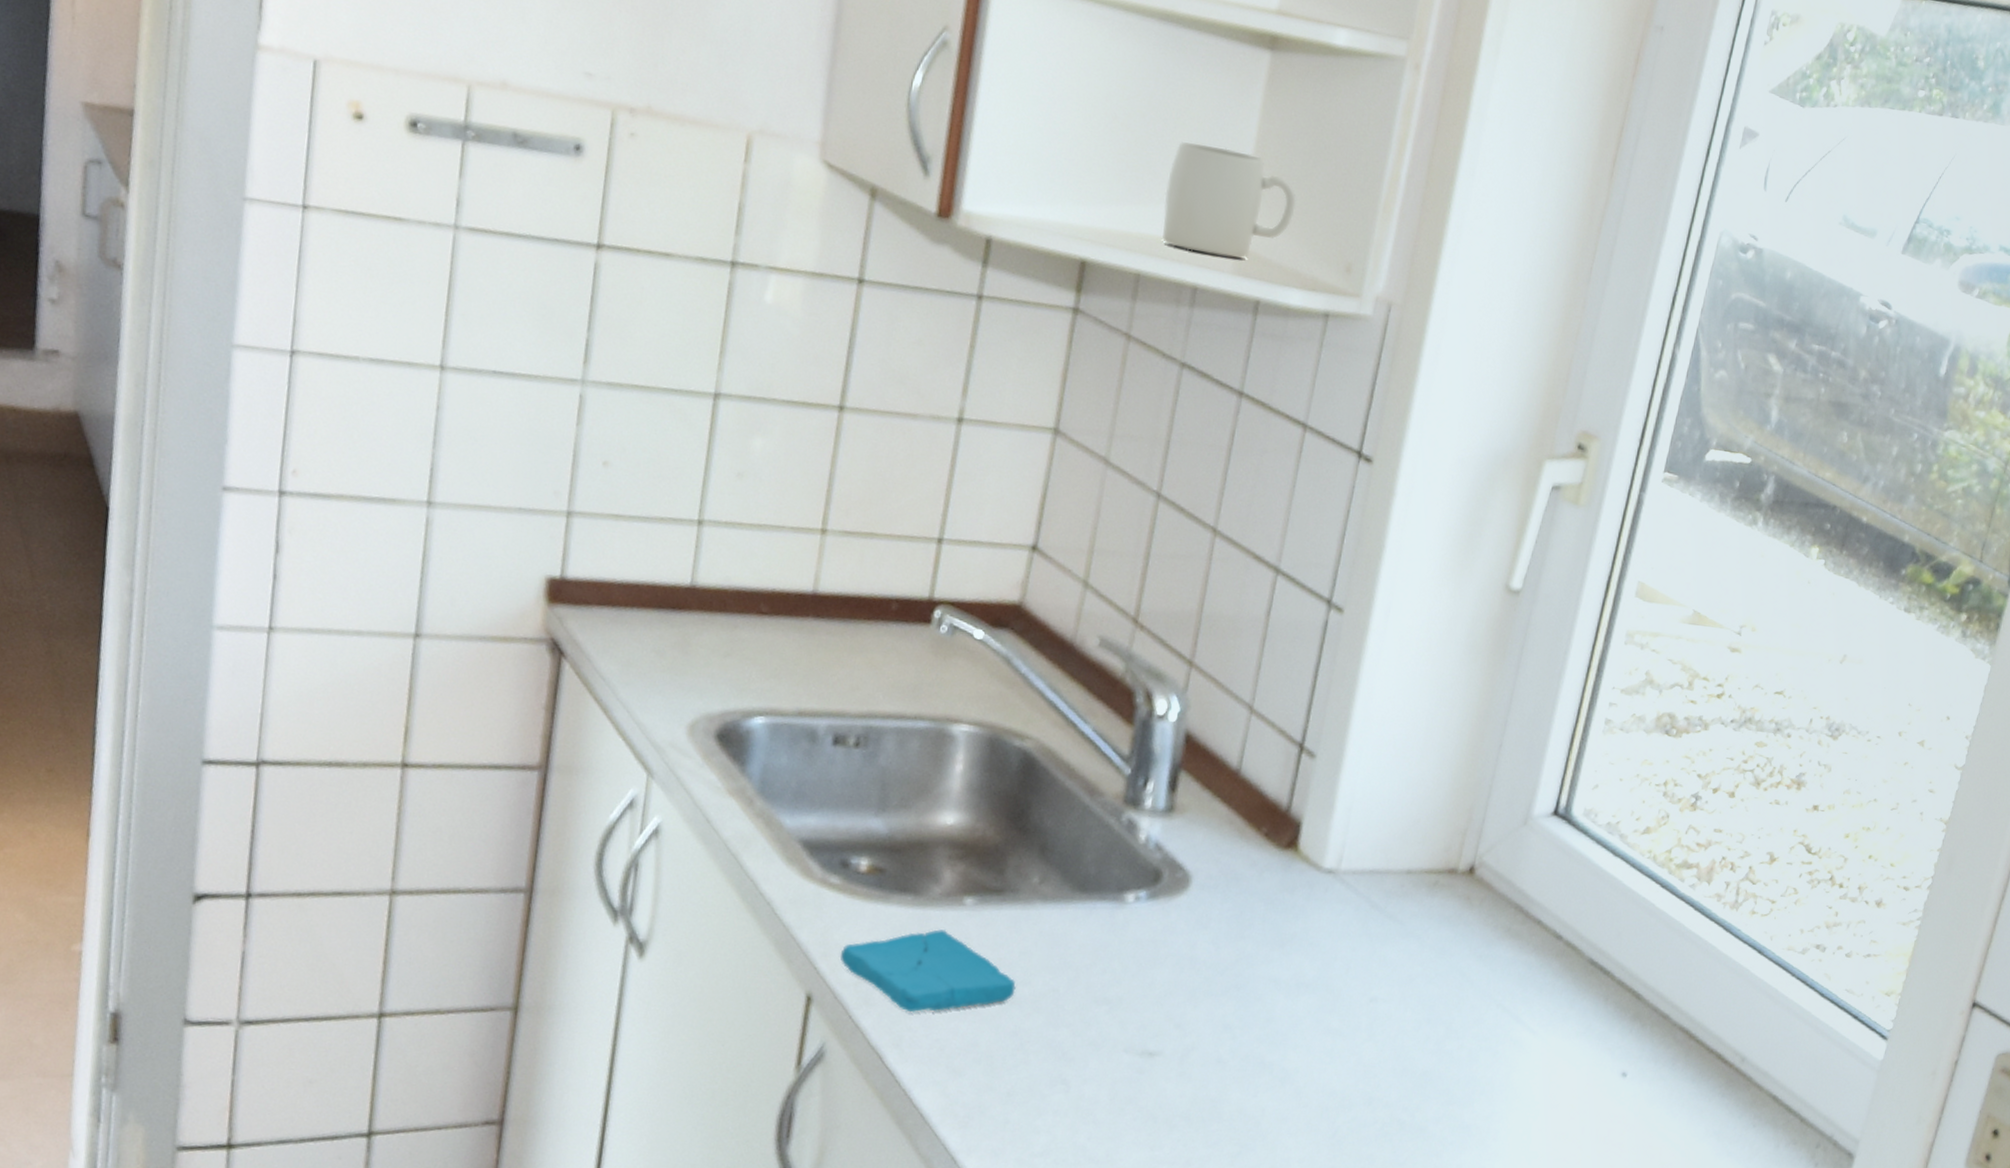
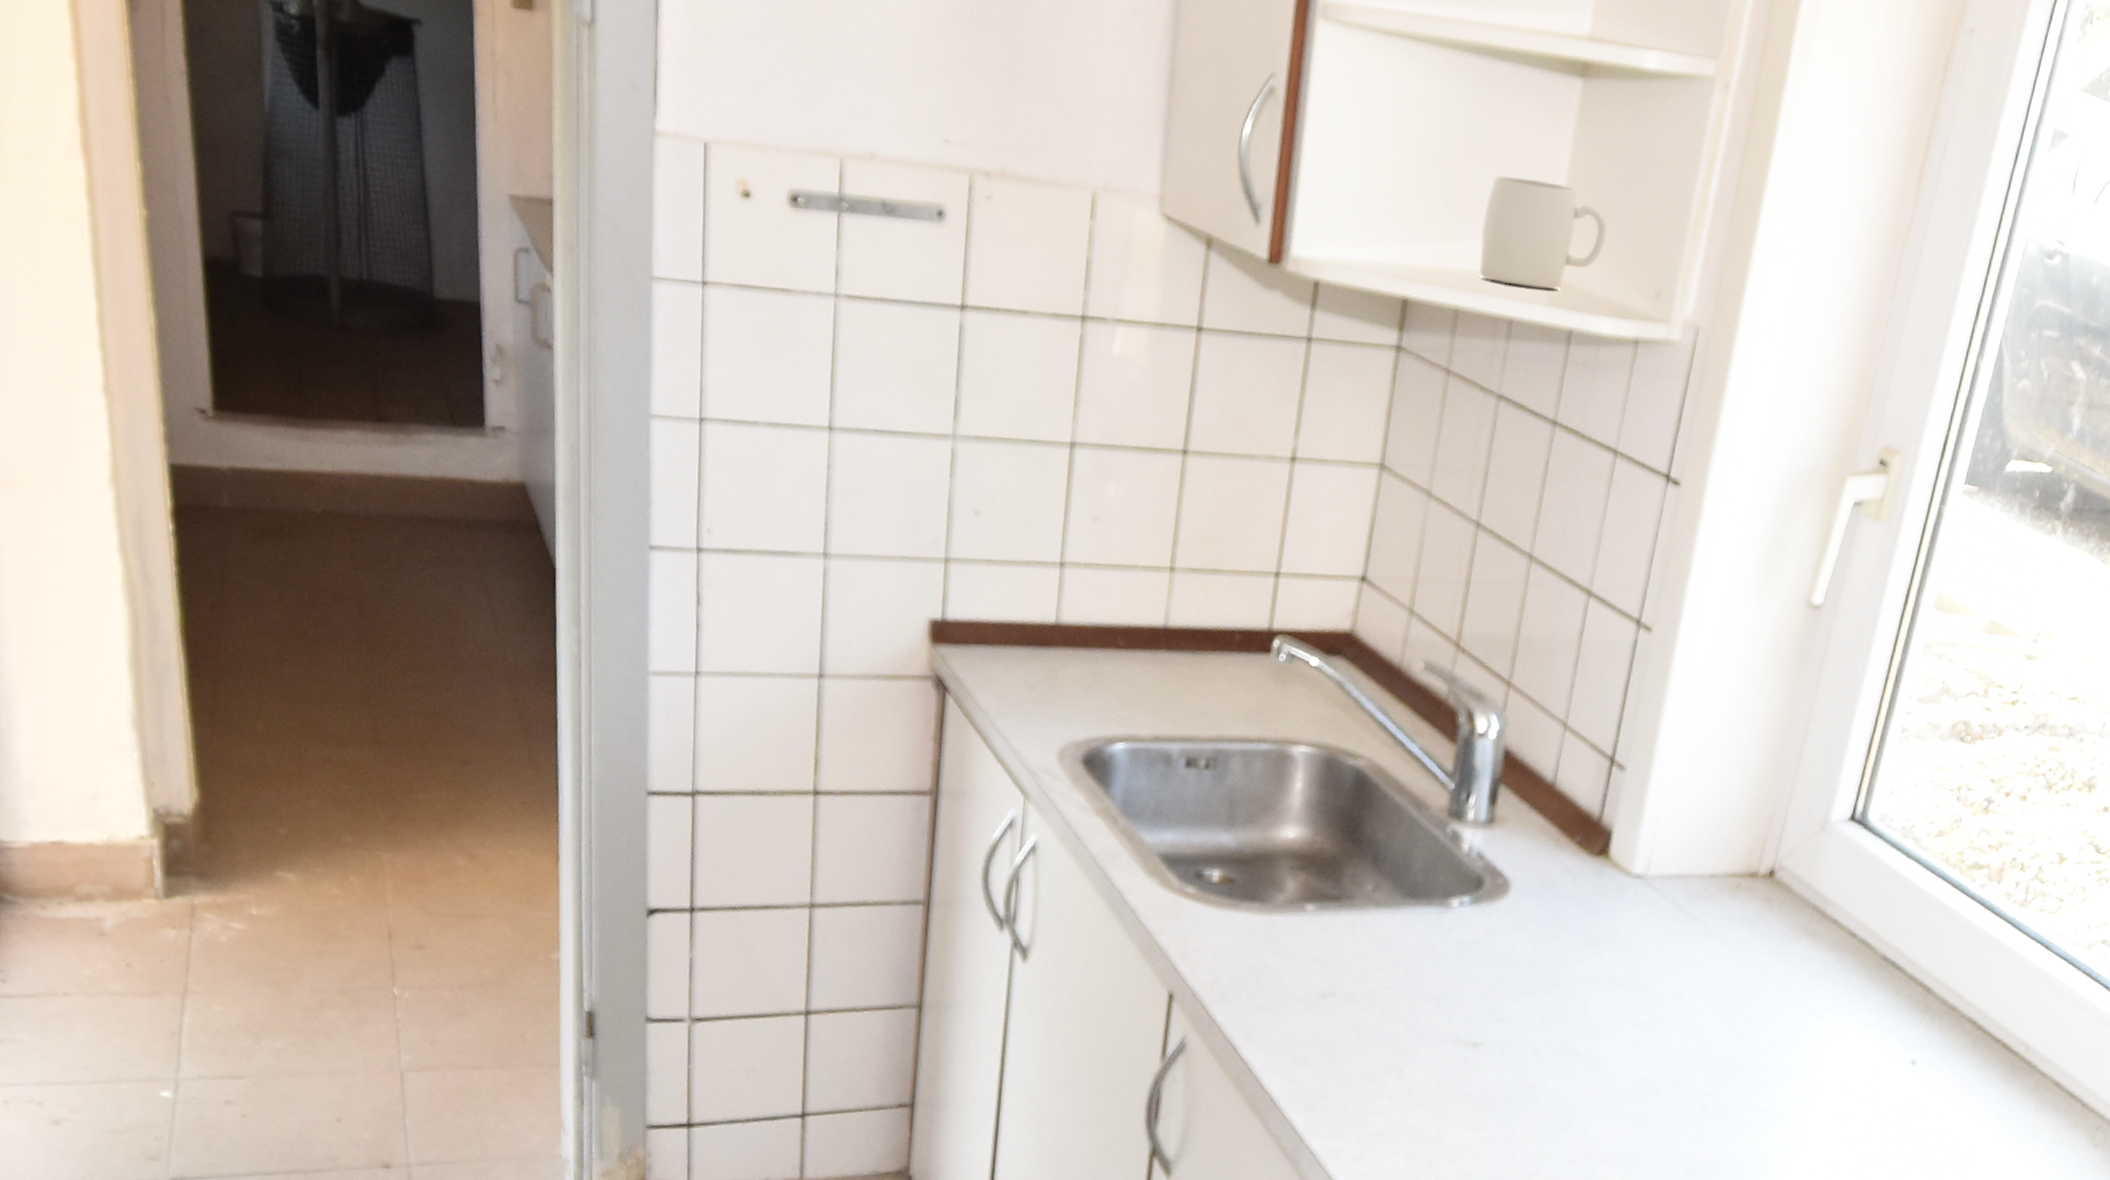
sponge: present [839,929,1016,1013] -> none [1197,933,1353,1009]

